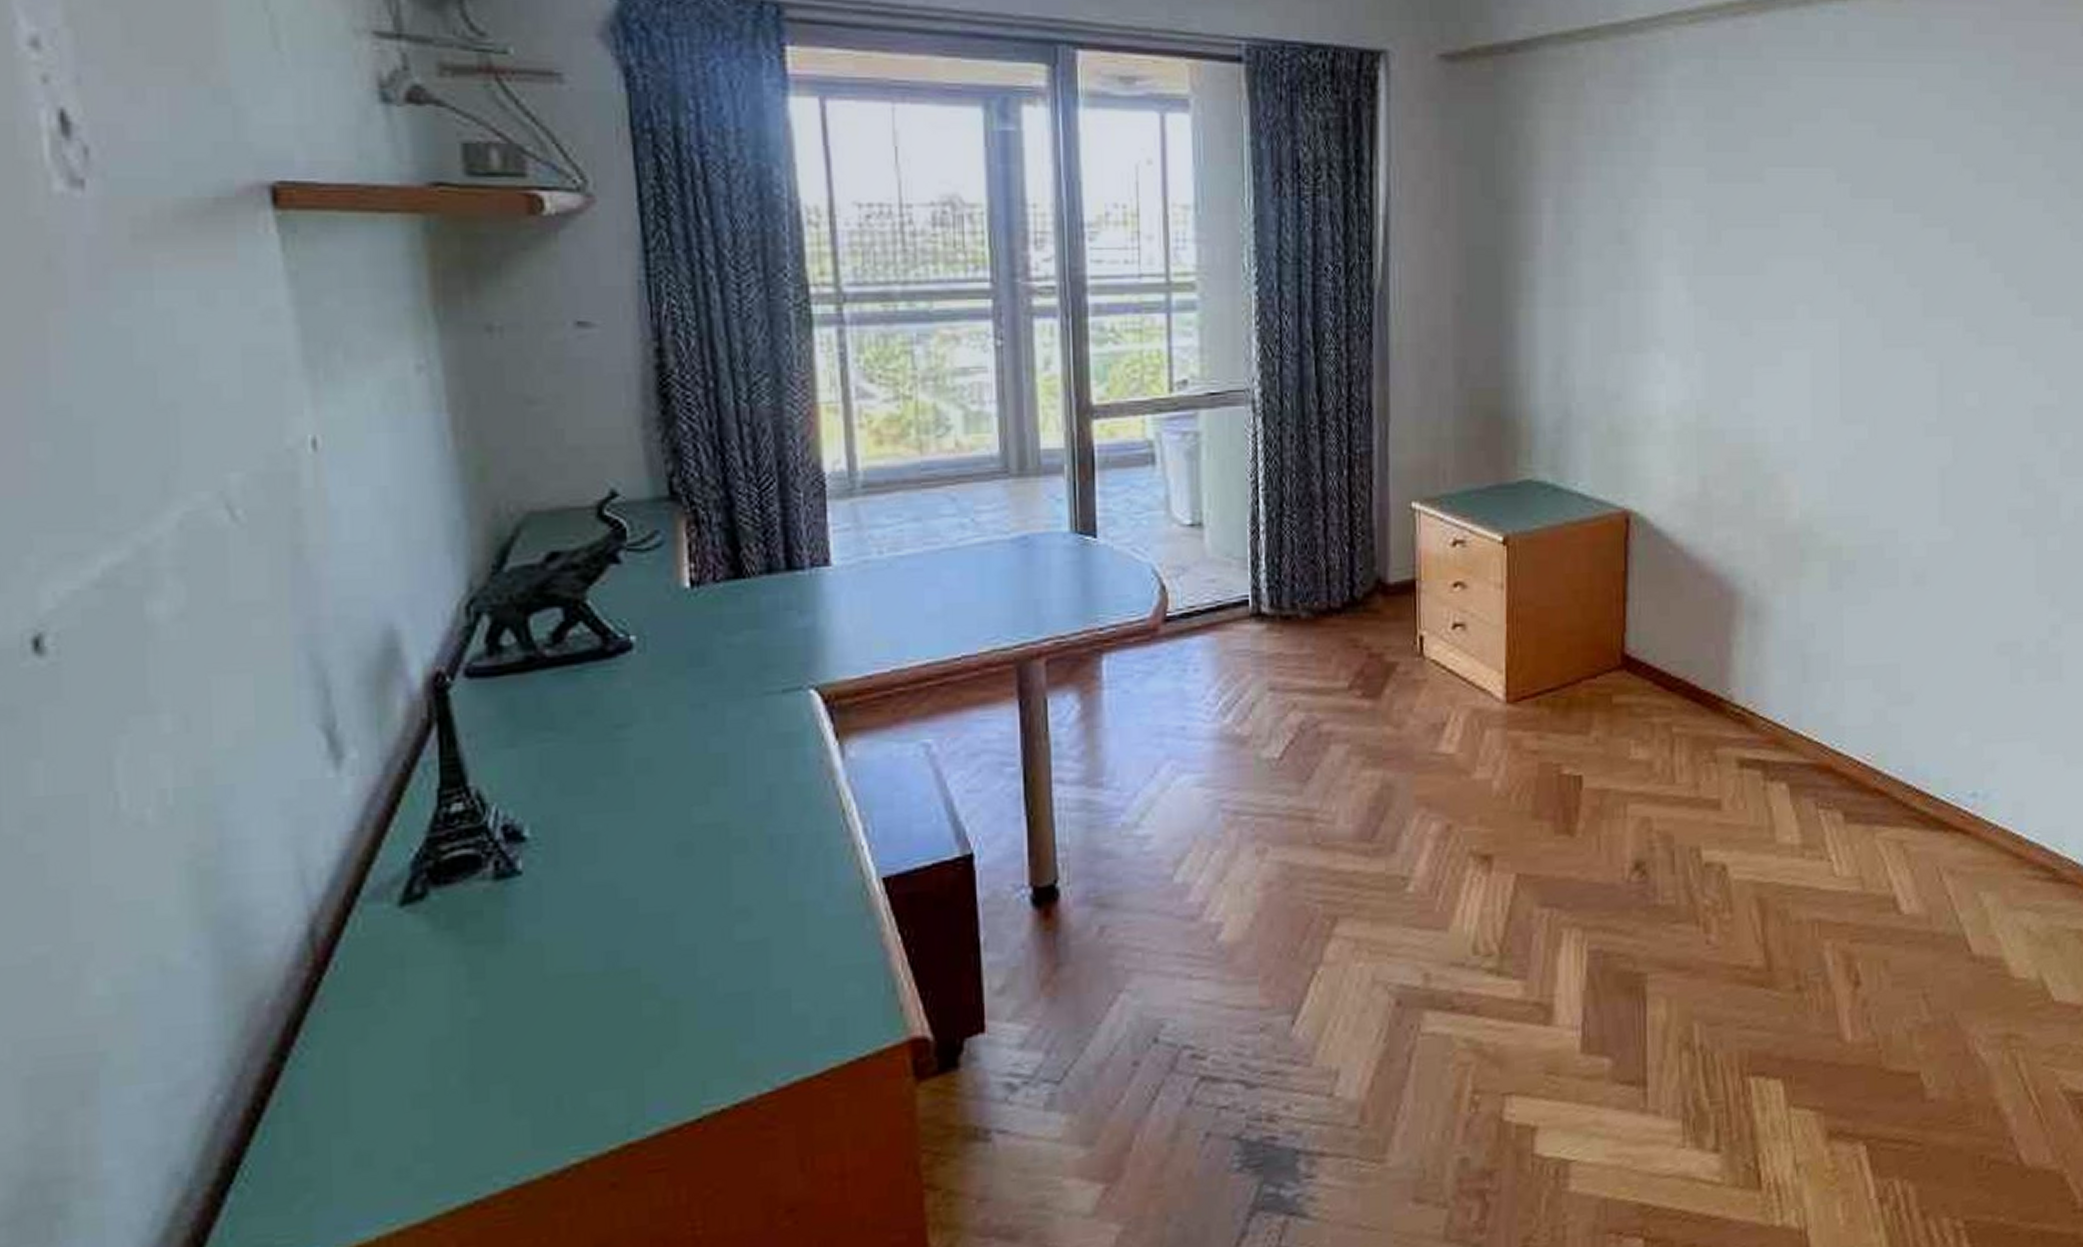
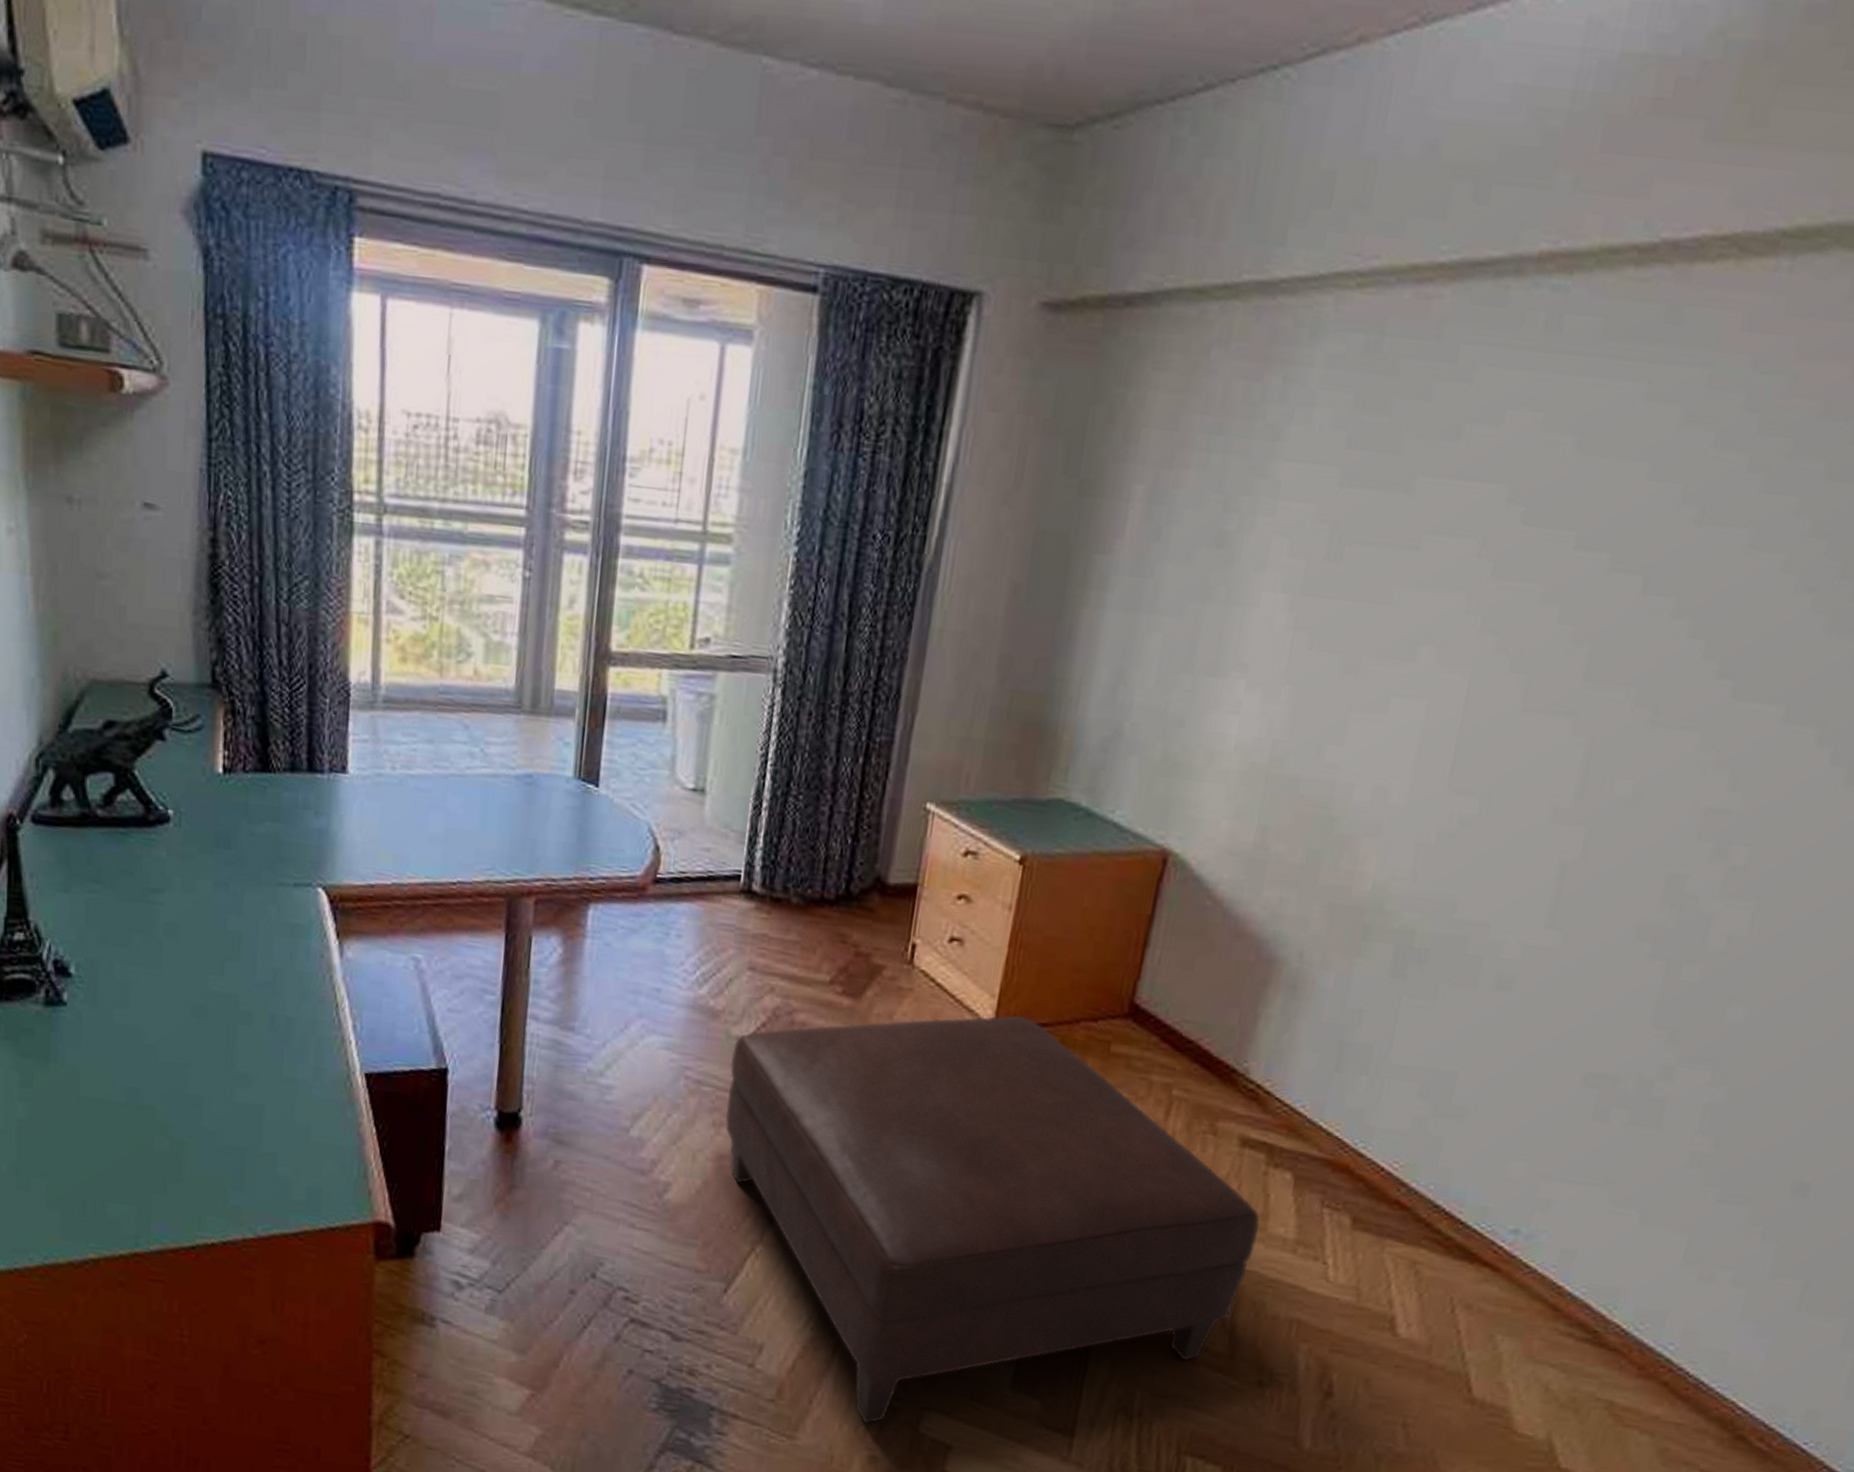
ottoman: none [1264,685,1770,1126] -> present [724,1015,1261,1423]

